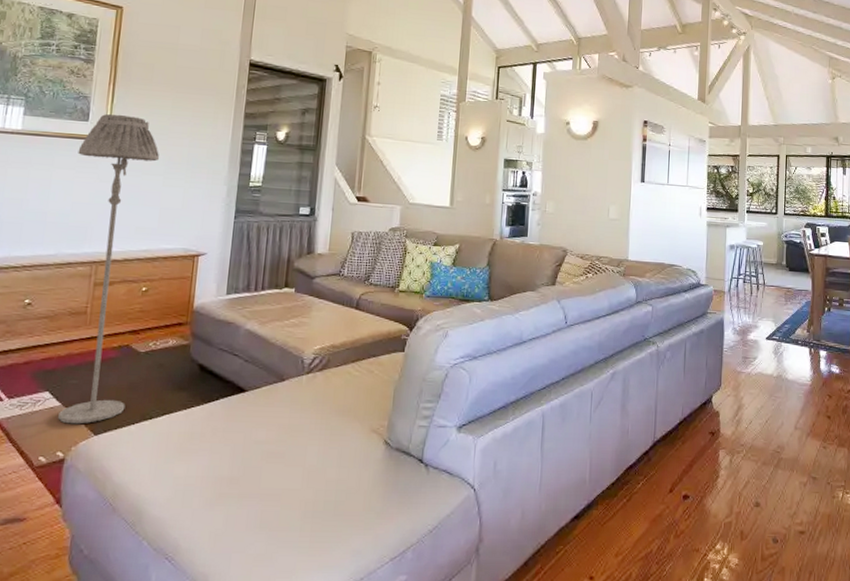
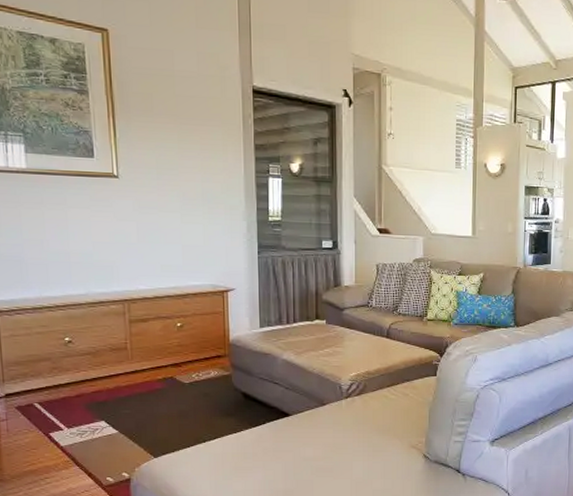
floor lamp: present [58,113,160,424] -> none [89,148,179,449]

